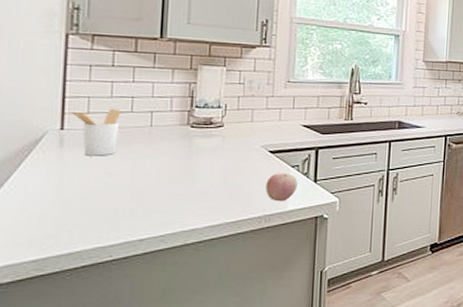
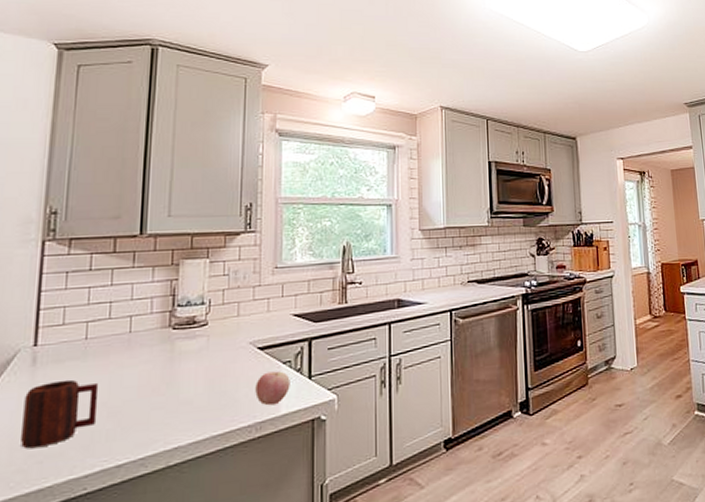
mug: none [50,162,123,219] -> present [19,379,99,449]
utensil holder: present [71,109,121,156] -> none [45,317,98,373]

